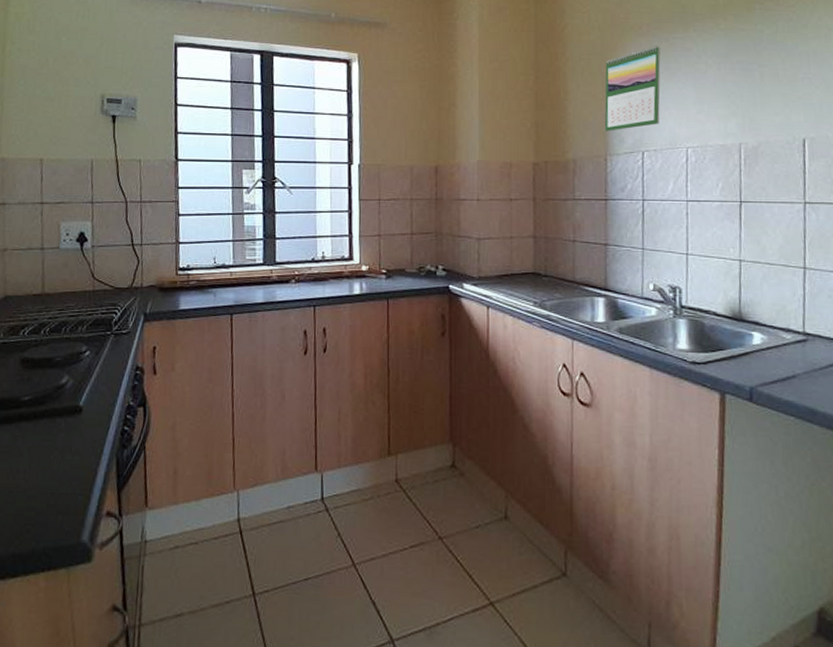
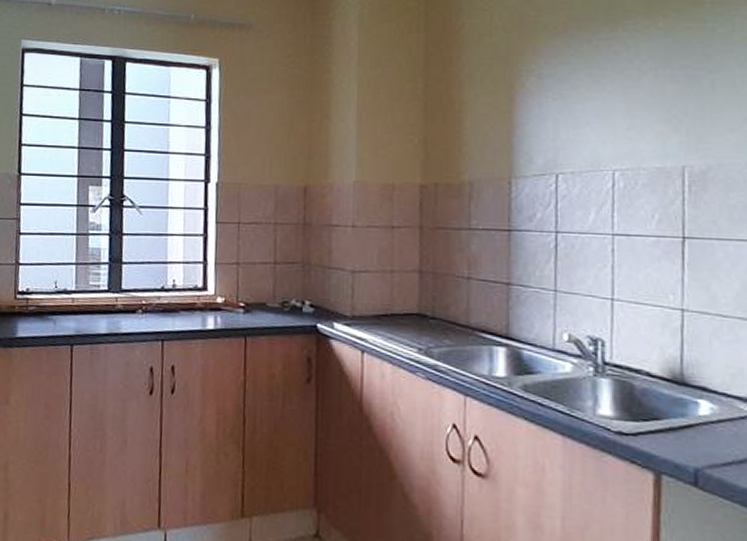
calendar: present [604,45,661,131] -> none [508,47,581,149]

